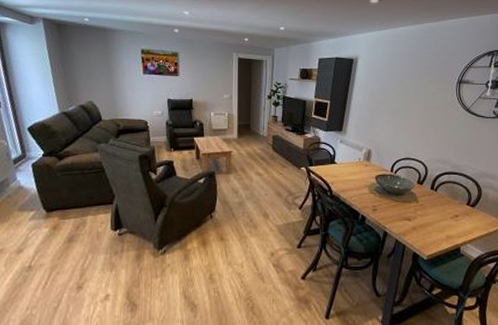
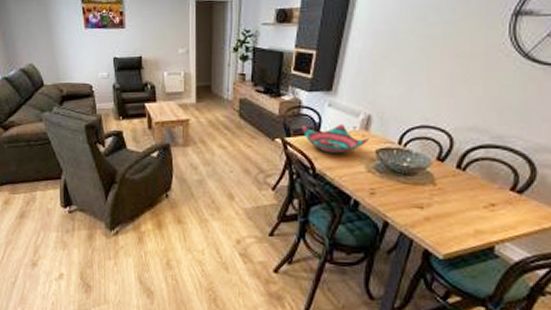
decorative bowl: none [321,156,370,180] -> present [302,123,369,154]

